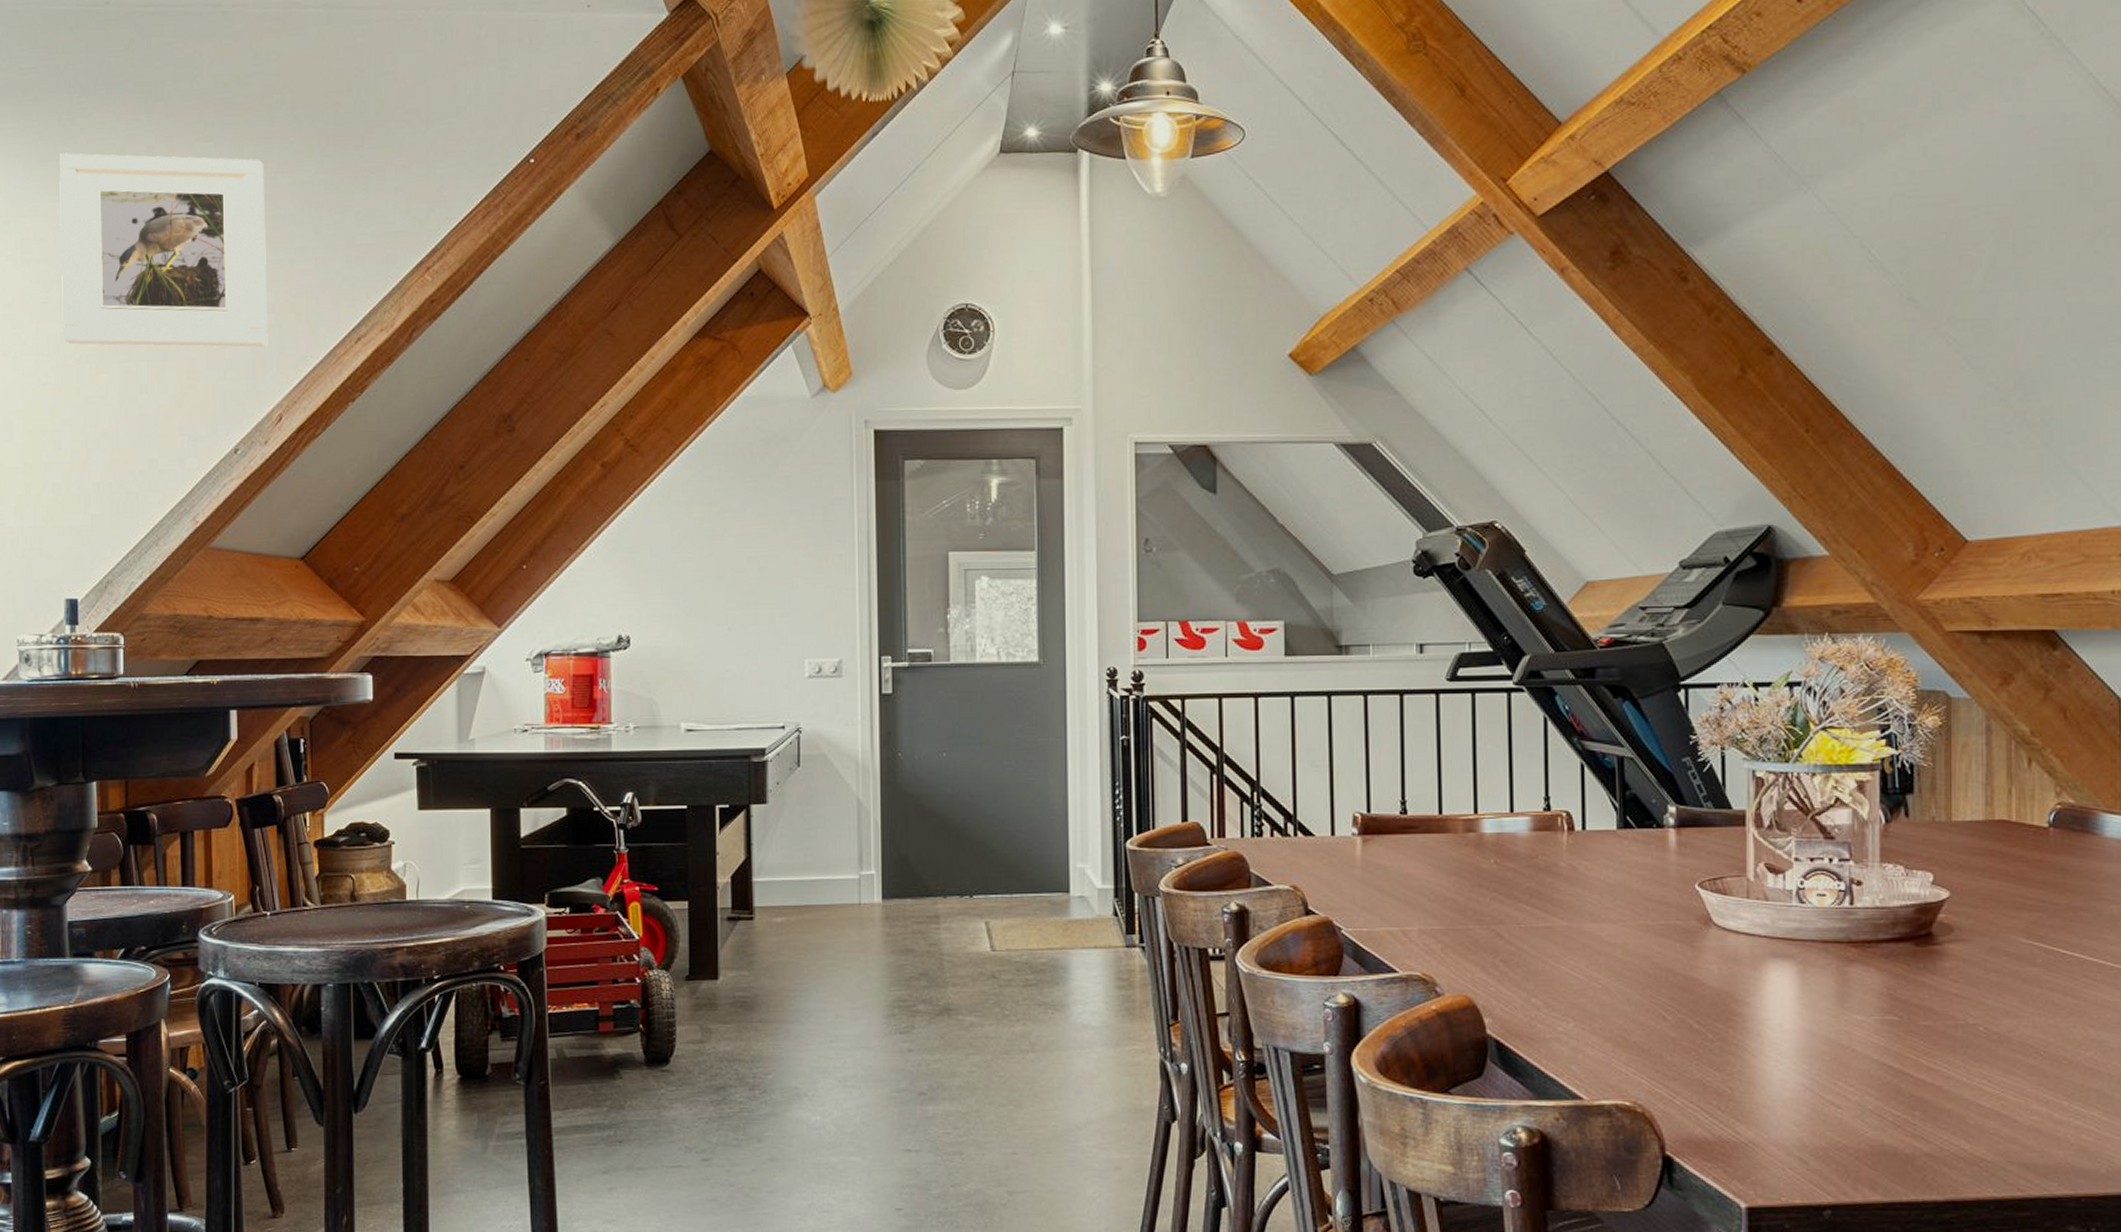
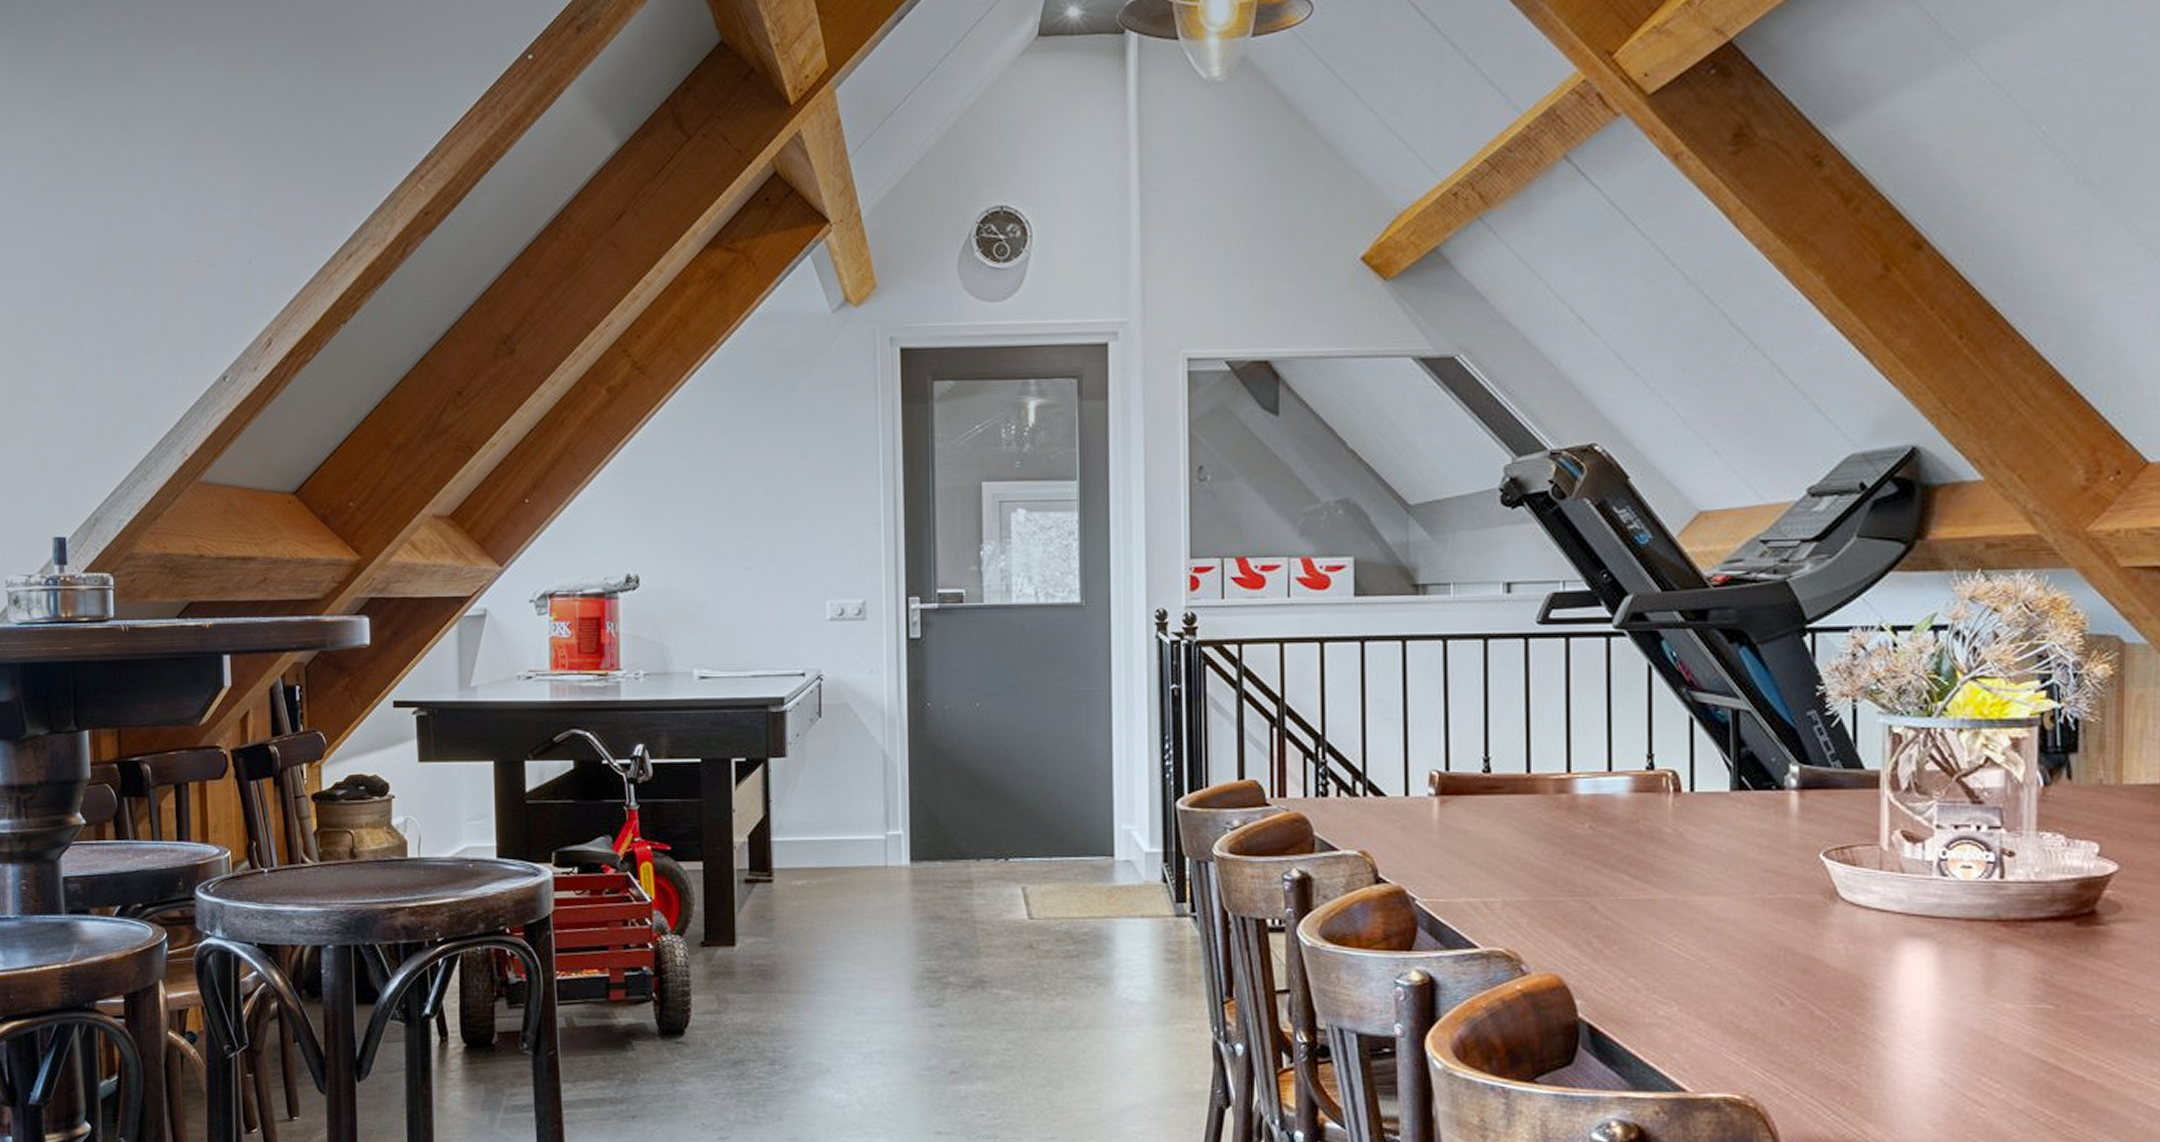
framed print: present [59,153,268,347] -> none [37,59,256,267]

